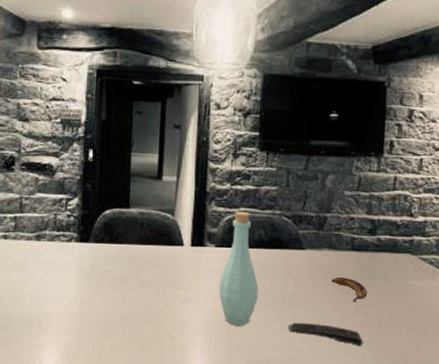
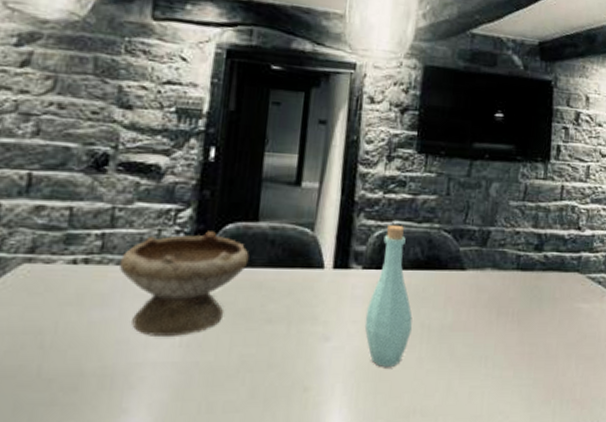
bowl: none [28,215,124,294] -> present [119,231,249,336]
remote control: present [287,322,364,347] -> none [444,359,529,385]
banana: present [332,277,367,303] -> none [495,301,534,332]

